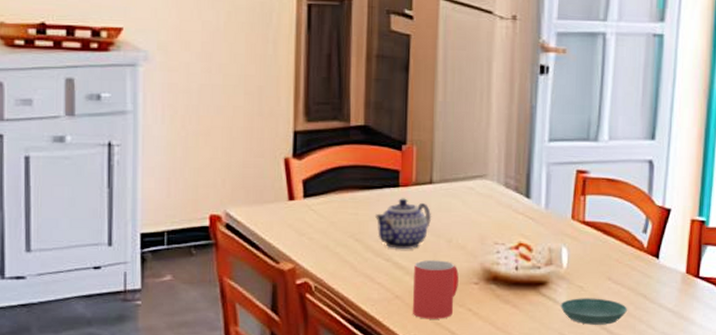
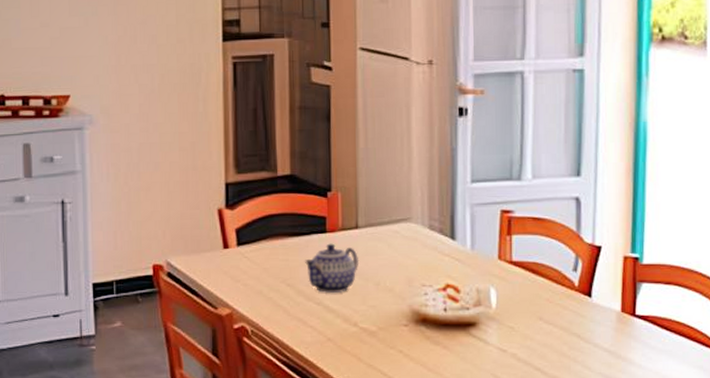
mug: present [412,260,459,319] -> none [344,303,388,361]
saucer: present [560,298,628,325] -> none [491,338,562,366]

